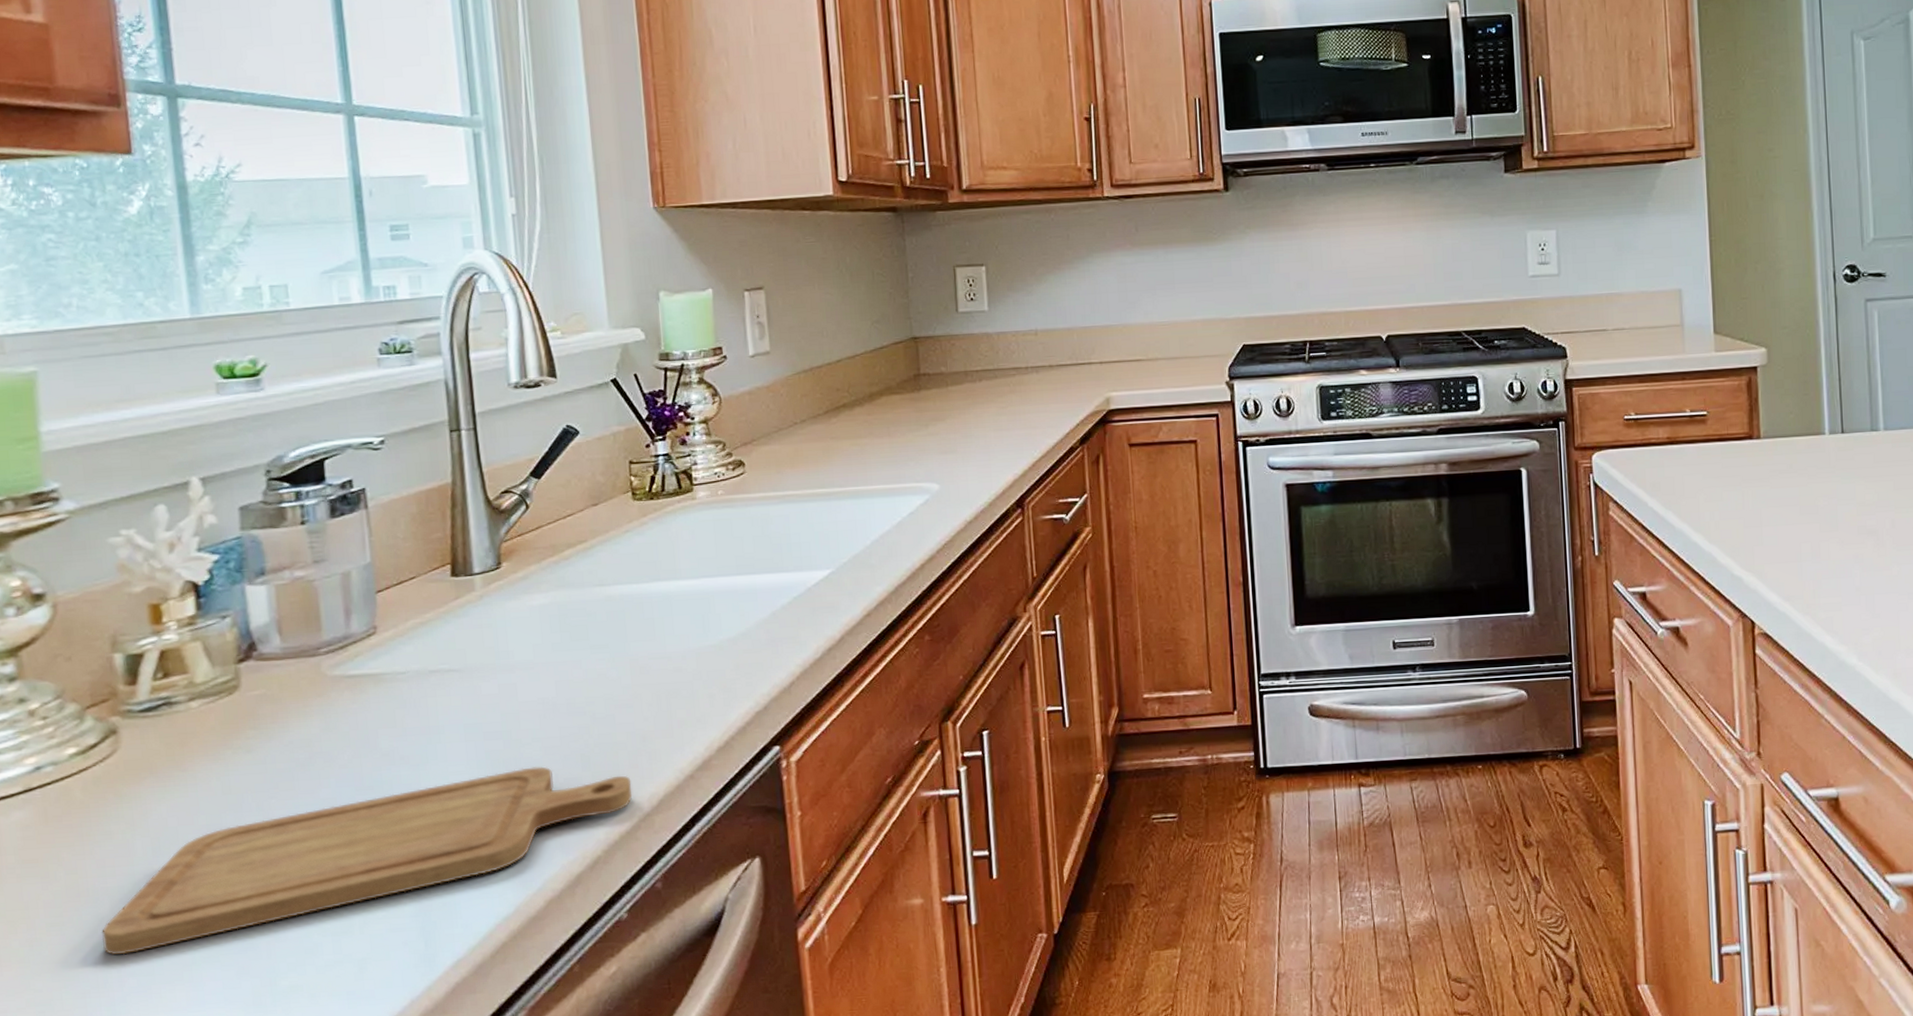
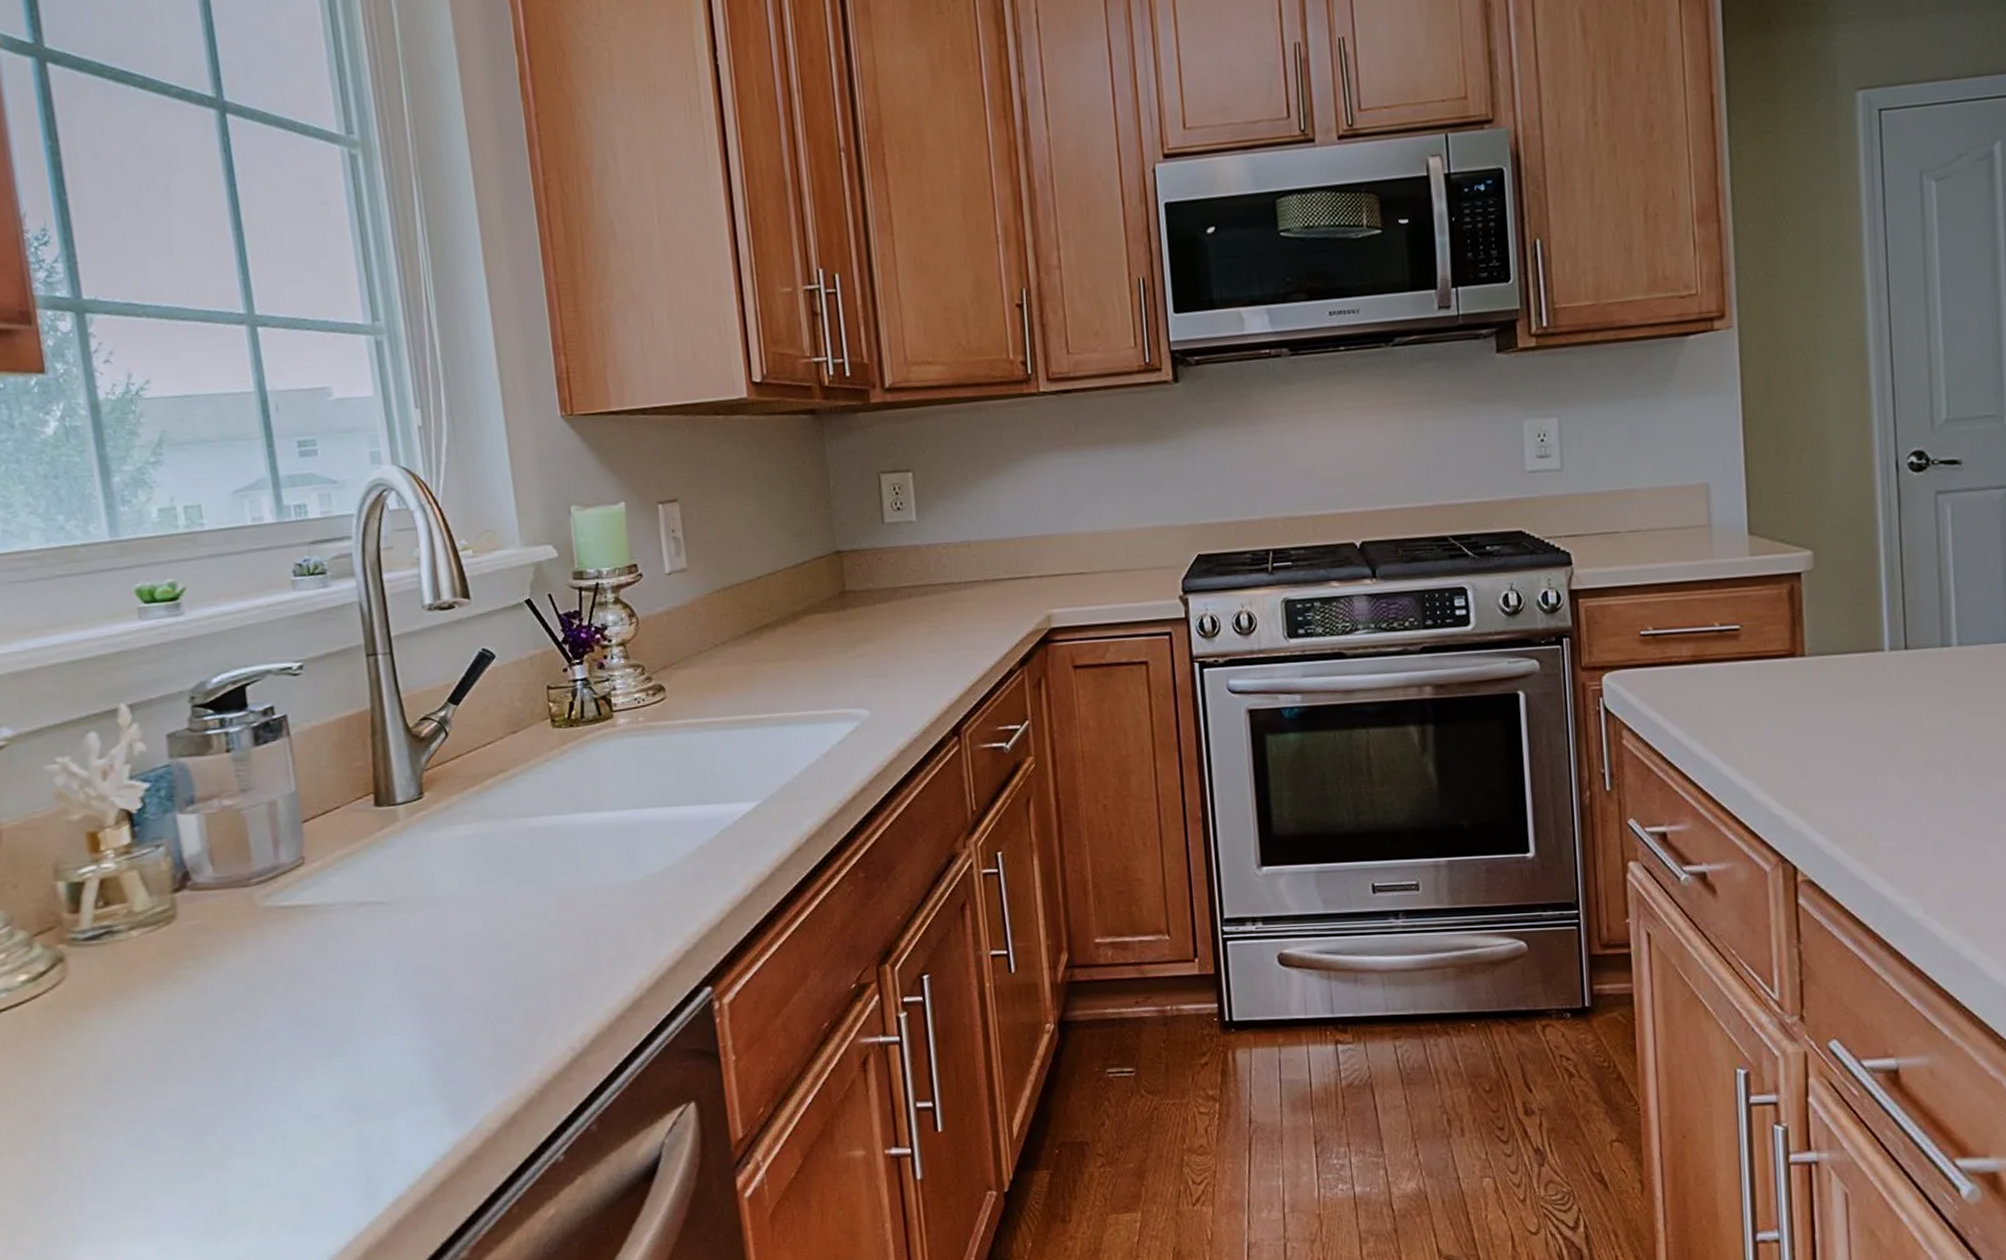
chopping board: present [102,766,633,956] -> none [61,1003,565,1180]

